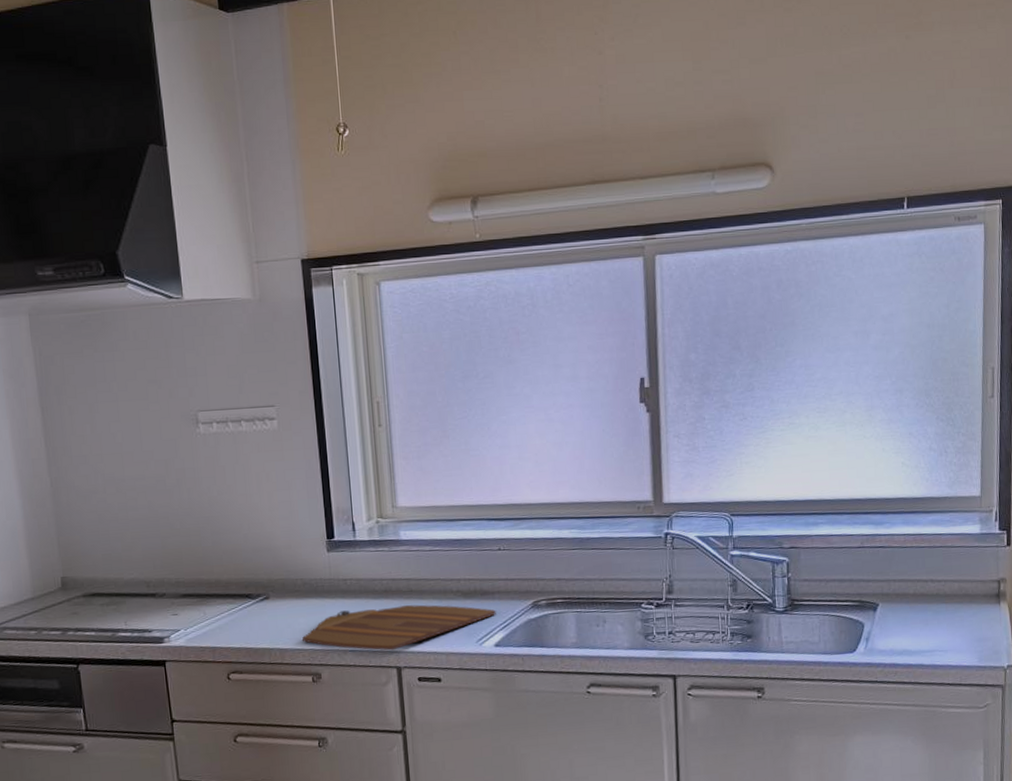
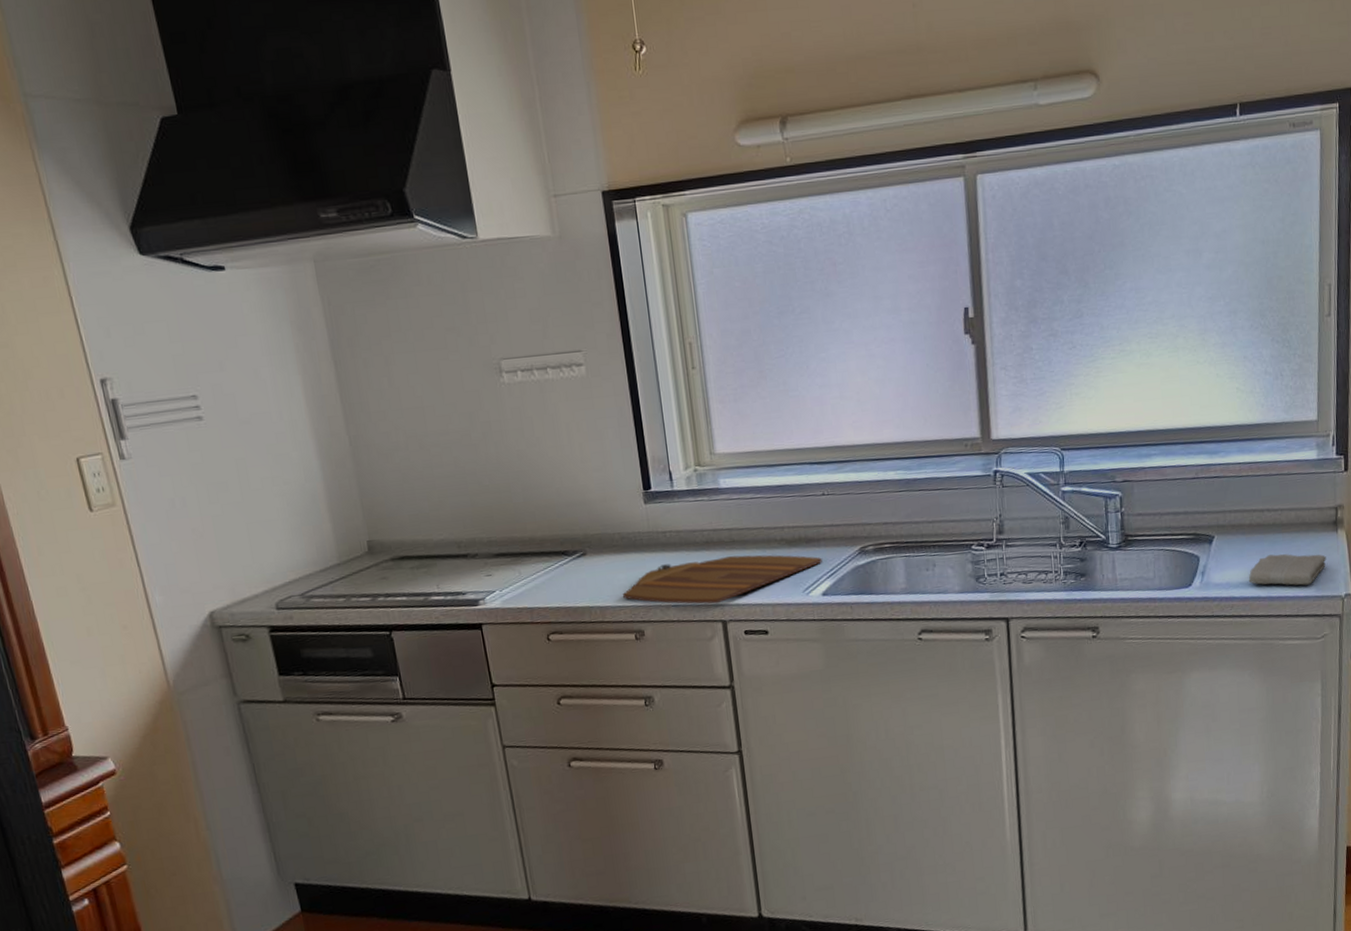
washcloth: none [912,623,989,655] -> present [1248,554,1326,586]

